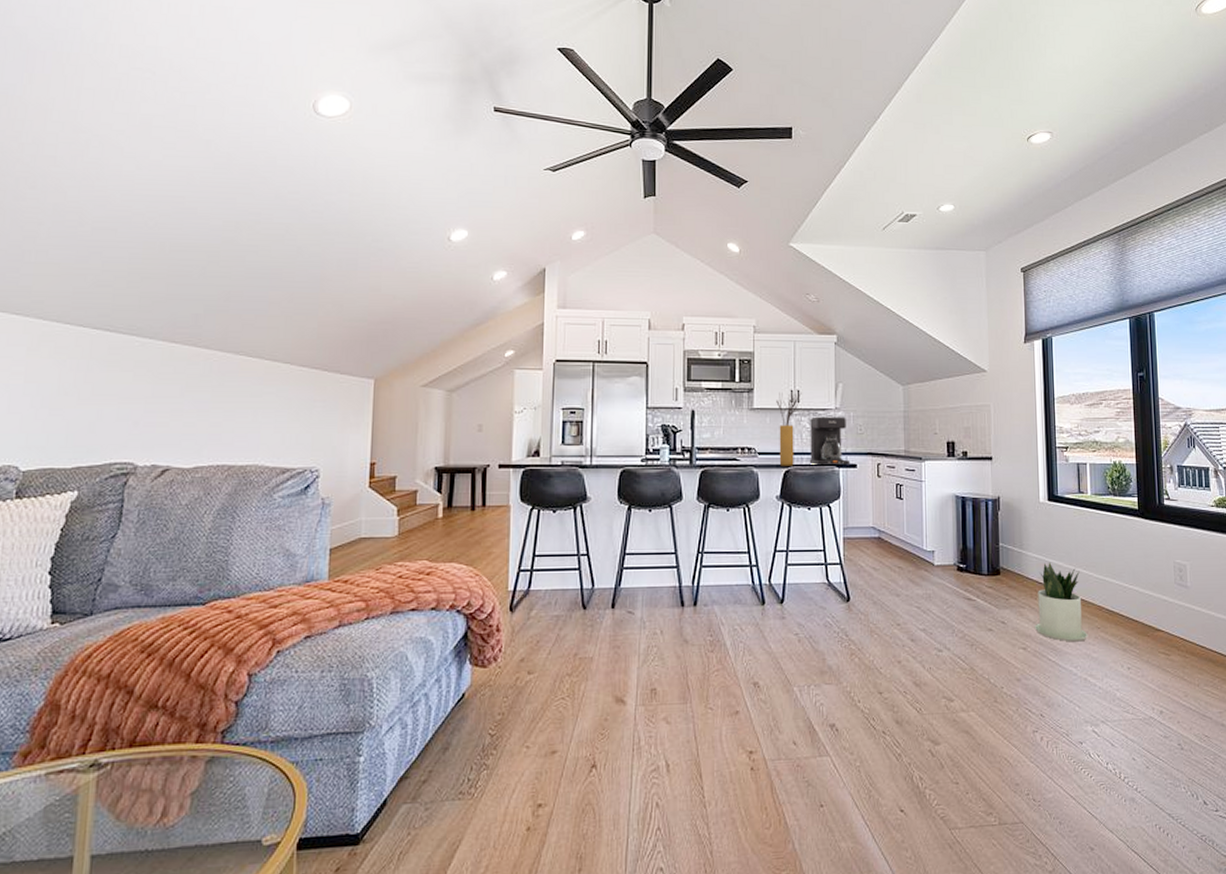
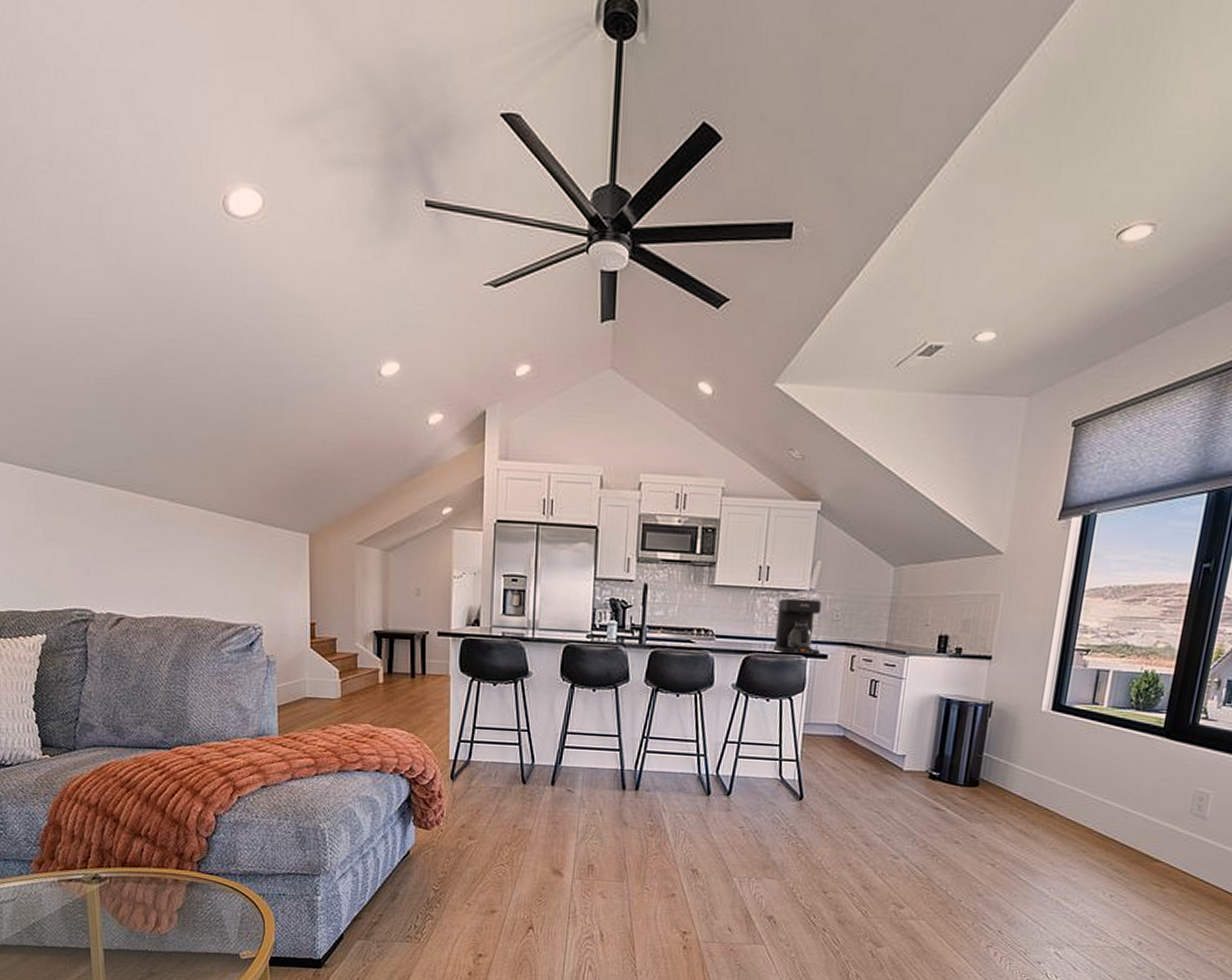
vase: present [776,392,802,466] -> none [738,567,772,653]
planter: present [1034,562,1088,642] -> none [1008,777,1075,864]

